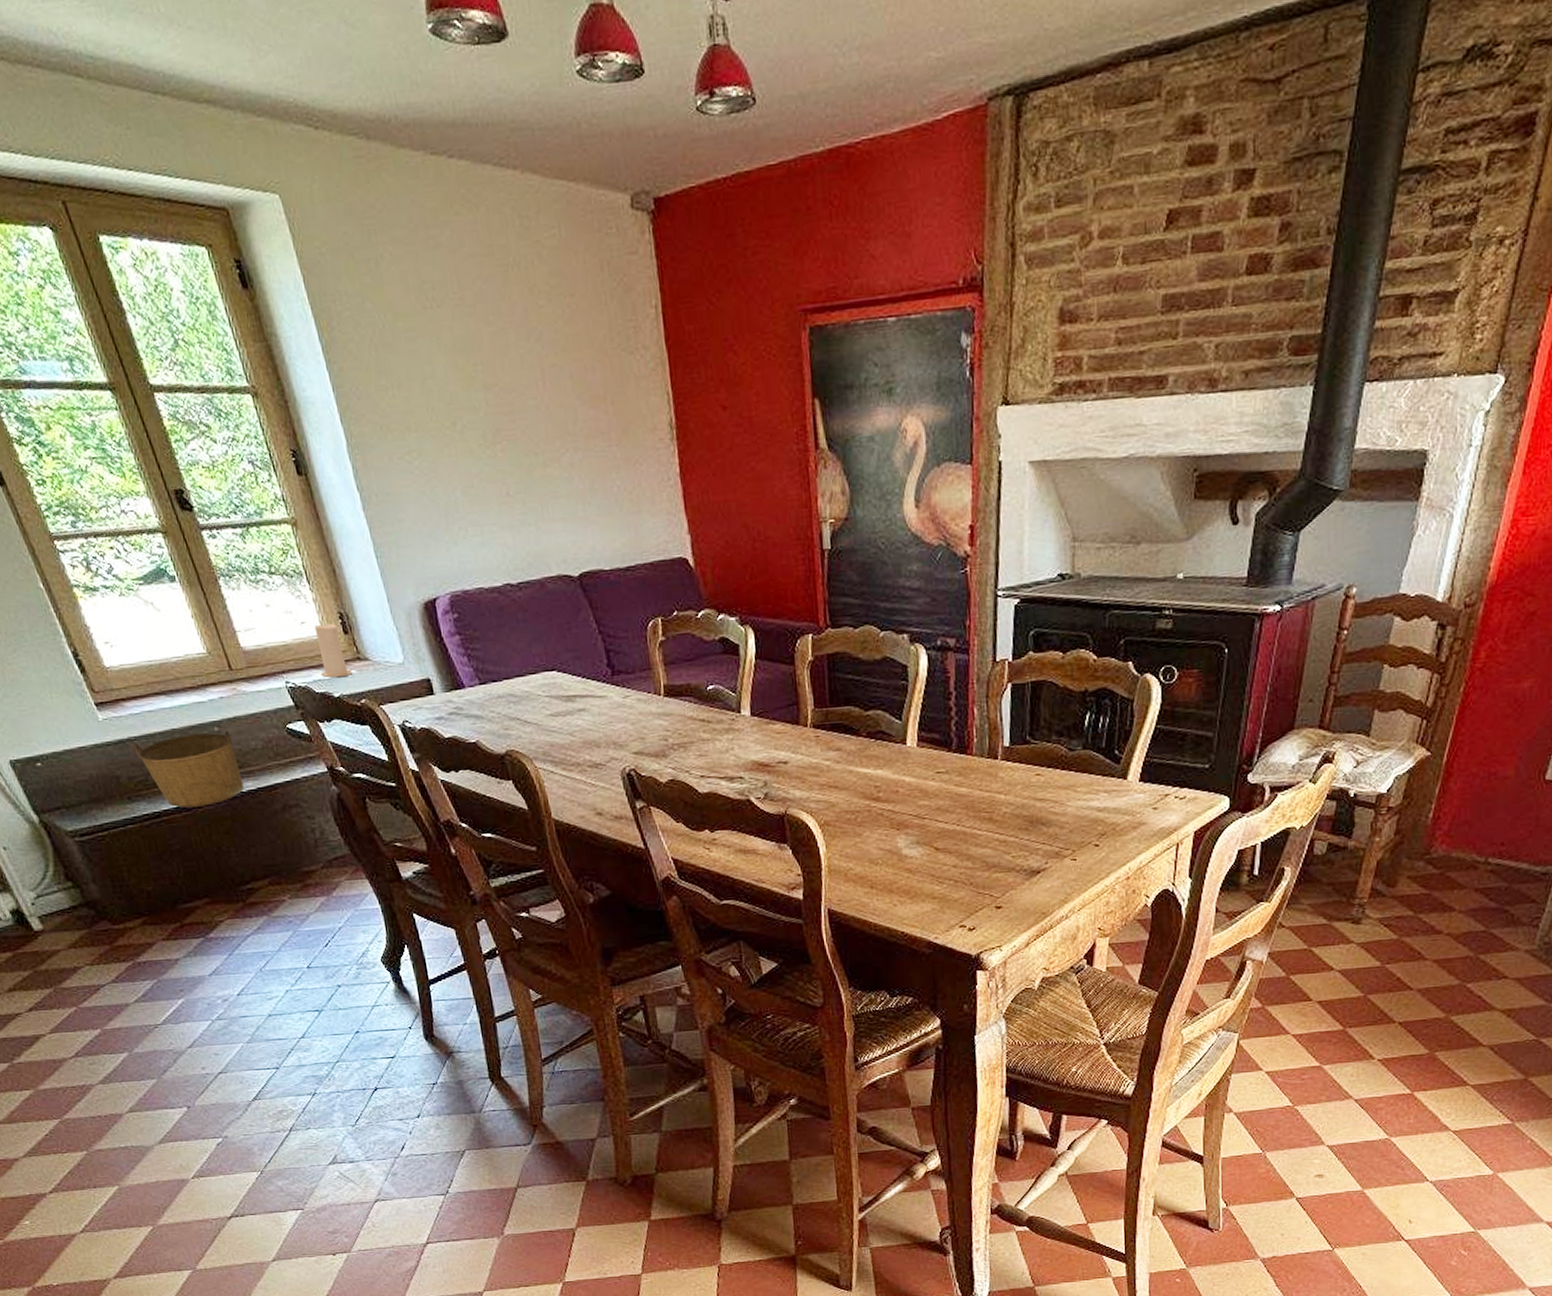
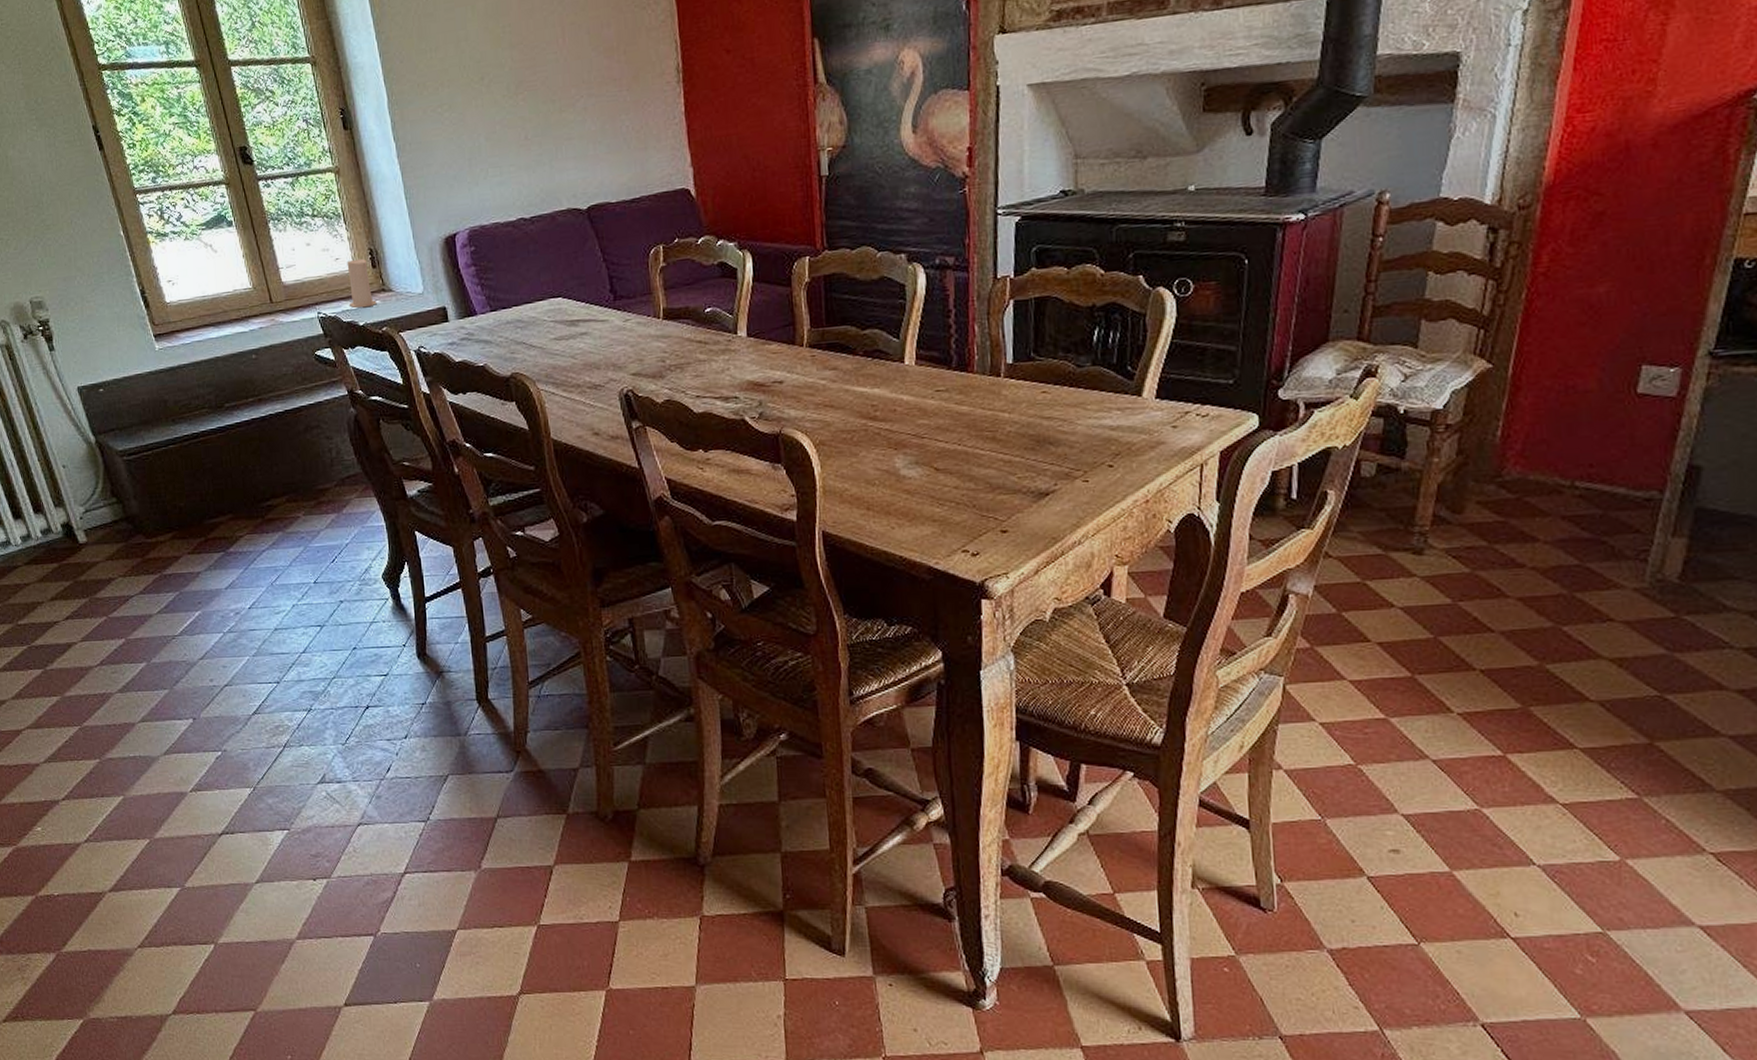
basket: present [133,730,244,808] -> none [182,357,273,429]

